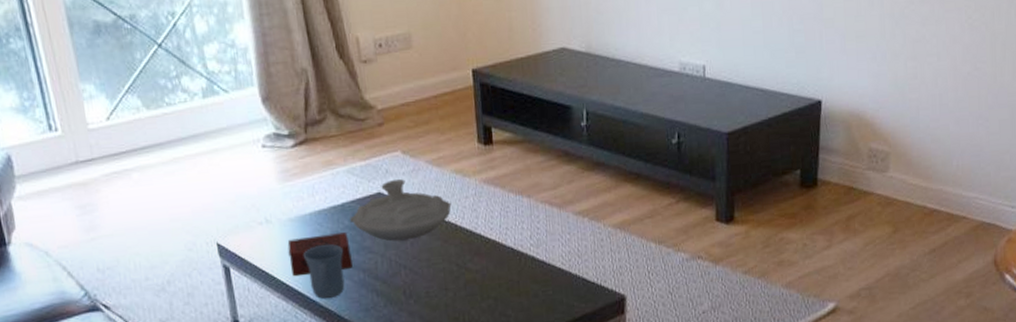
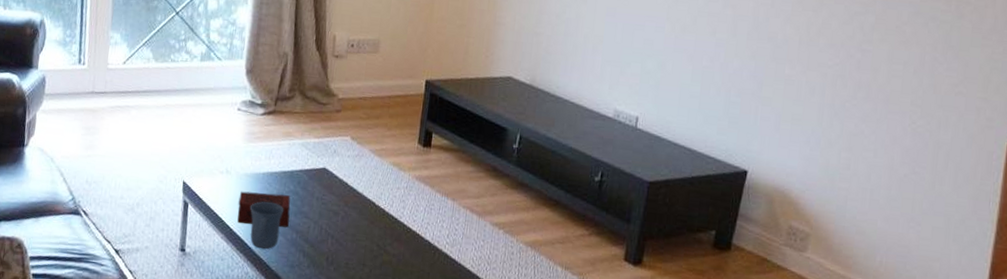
decorative bowl: present [350,179,452,241] -> none [295,160,384,215]

